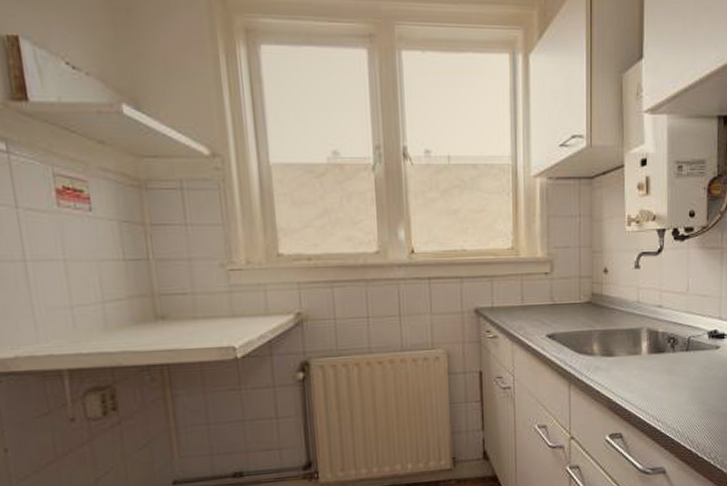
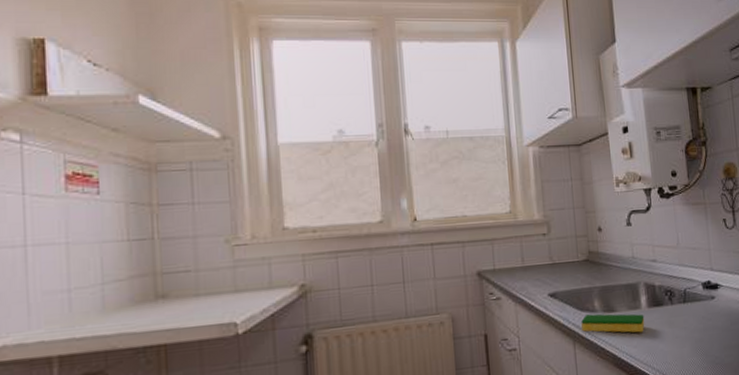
dish sponge: none [578,357,644,379] -> present [581,313,645,333]

